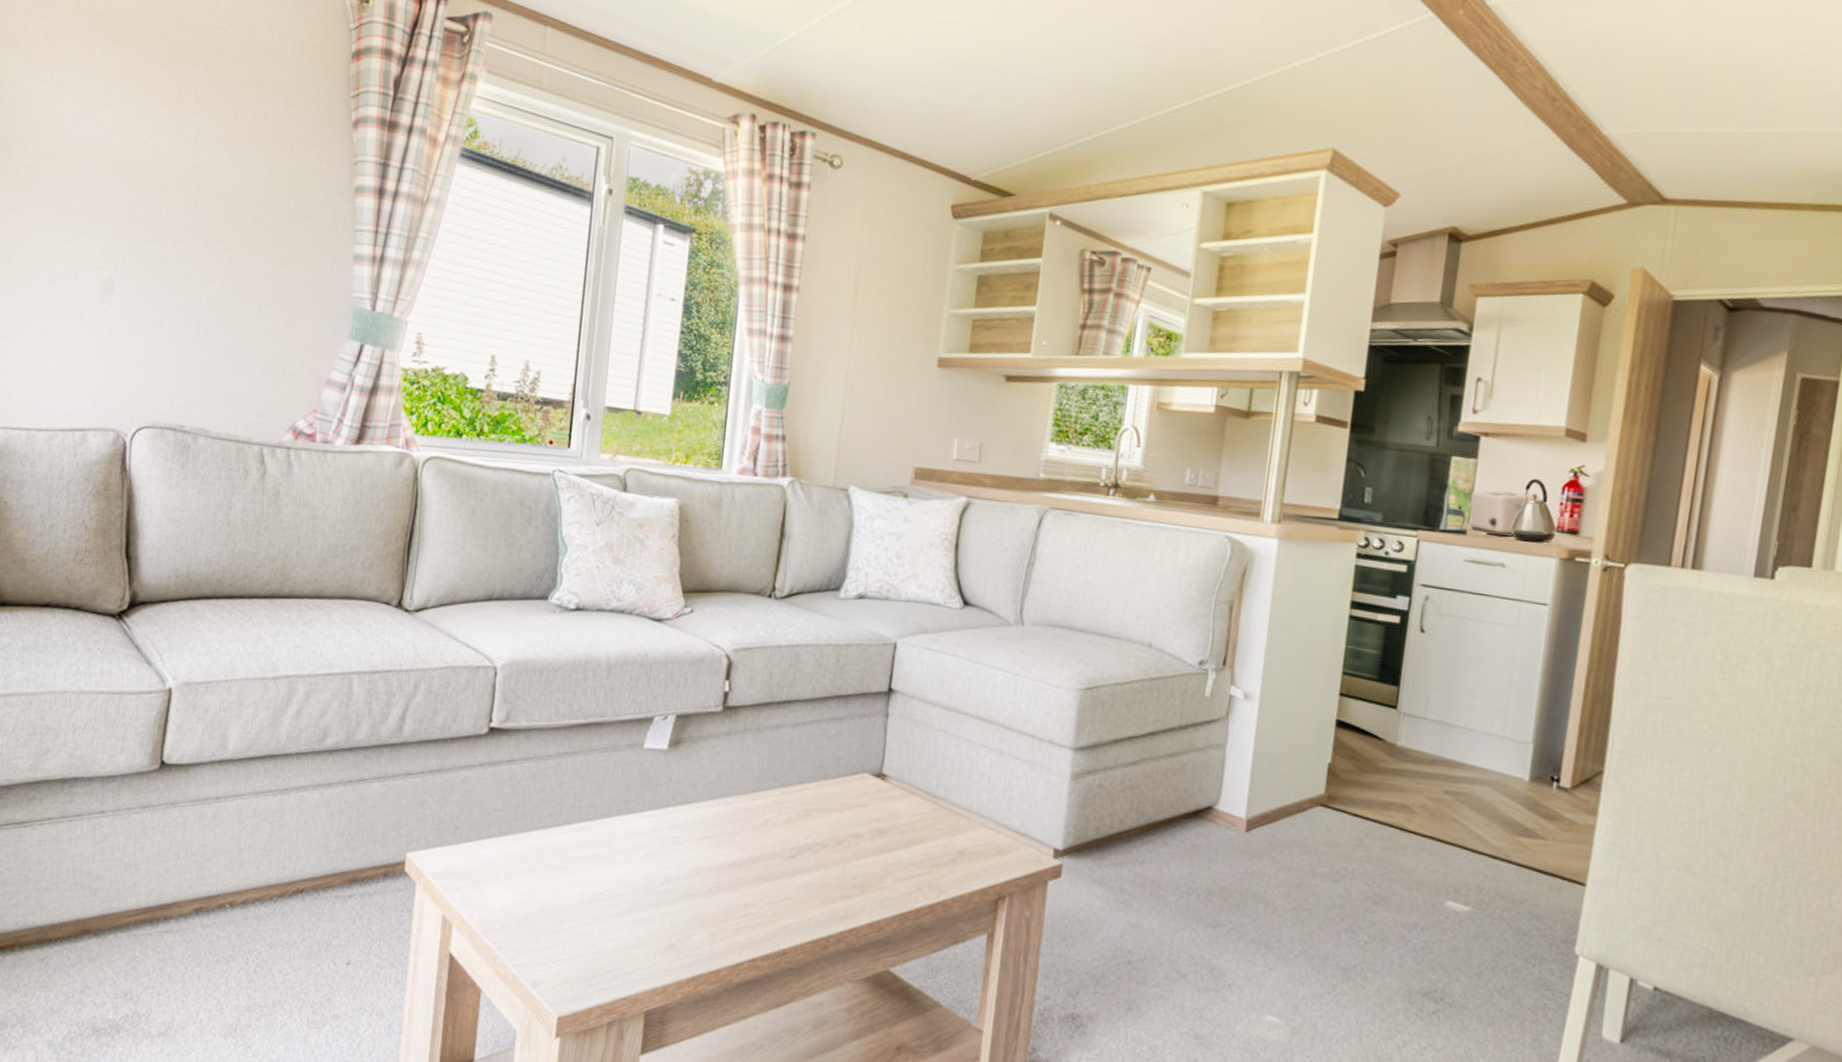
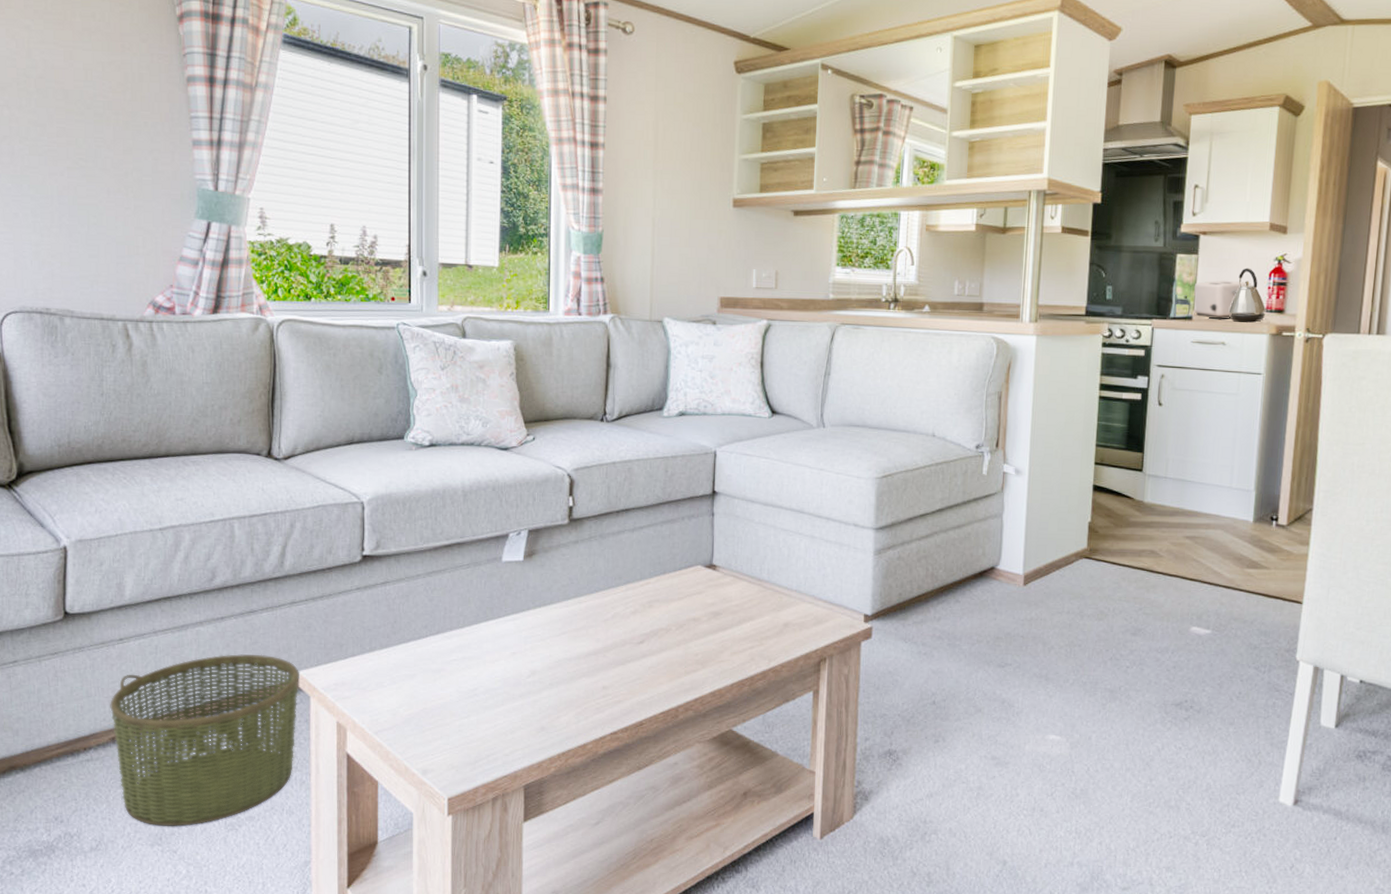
basket: none [197,826,407,1019] -> present [110,654,299,826]

